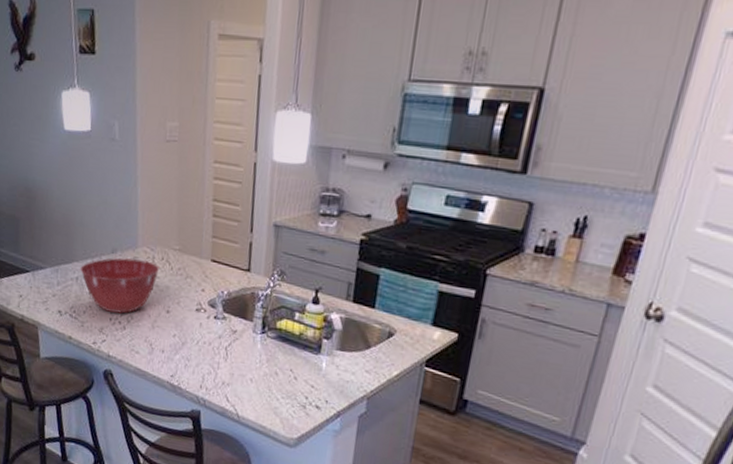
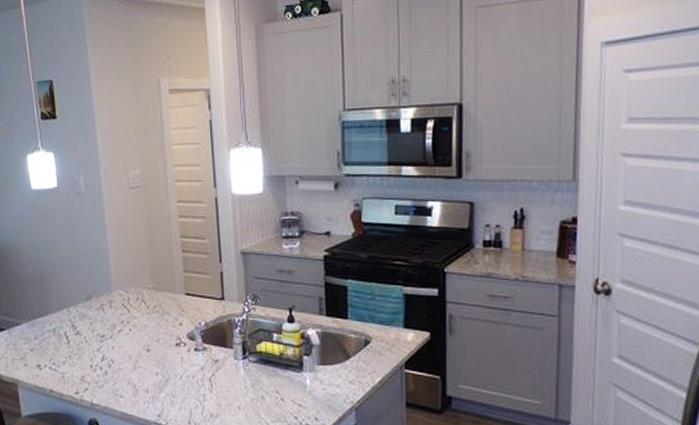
mixing bowl: present [80,258,159,314] -> none [57,303,135,359]

